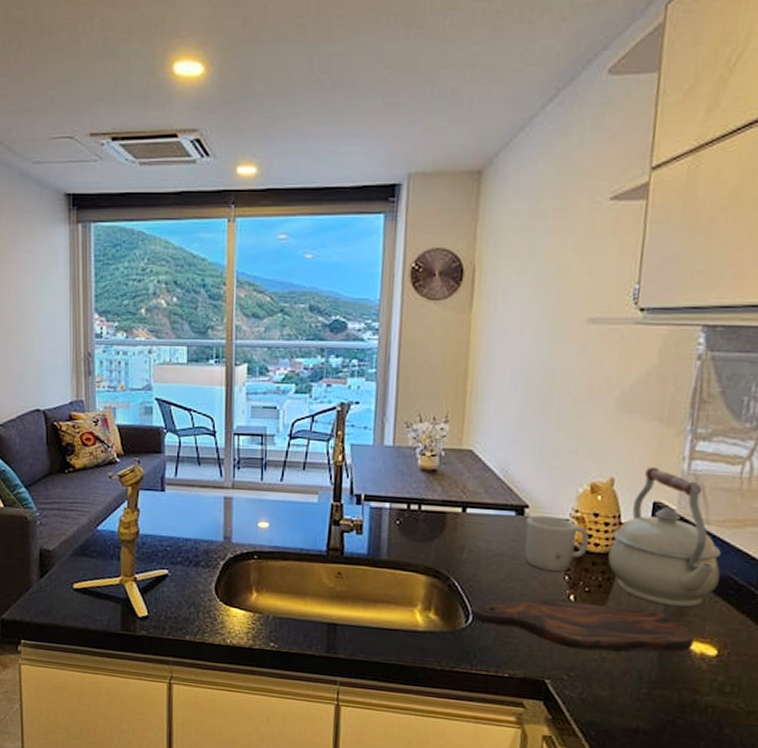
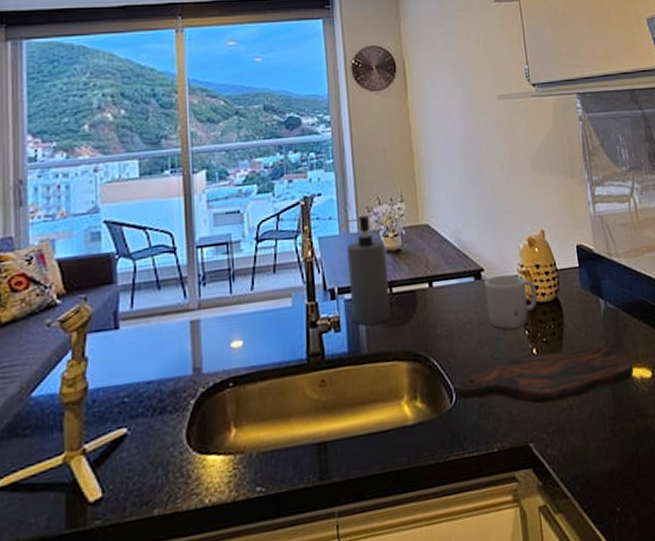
soap dispenser: none [373,430,421,536] -> present [338,215,391,326]
kettle: present [607,467,721,608] -> none [553,215,638,340]

